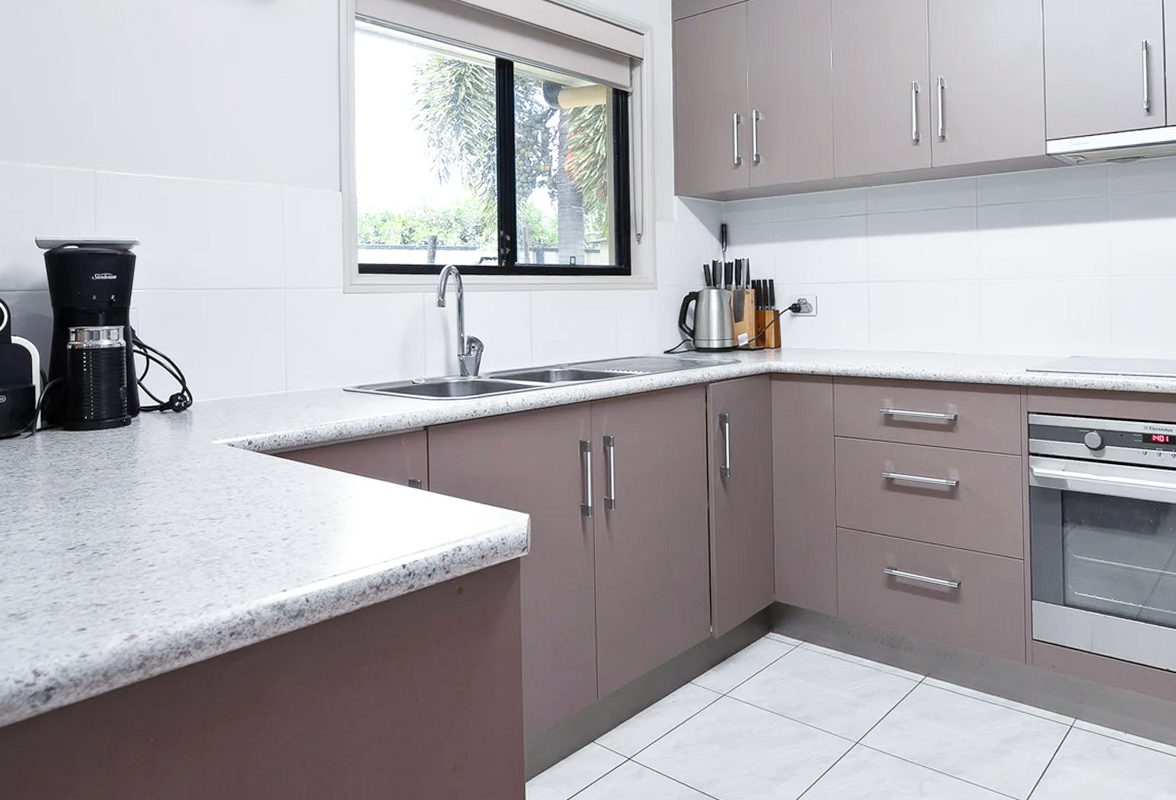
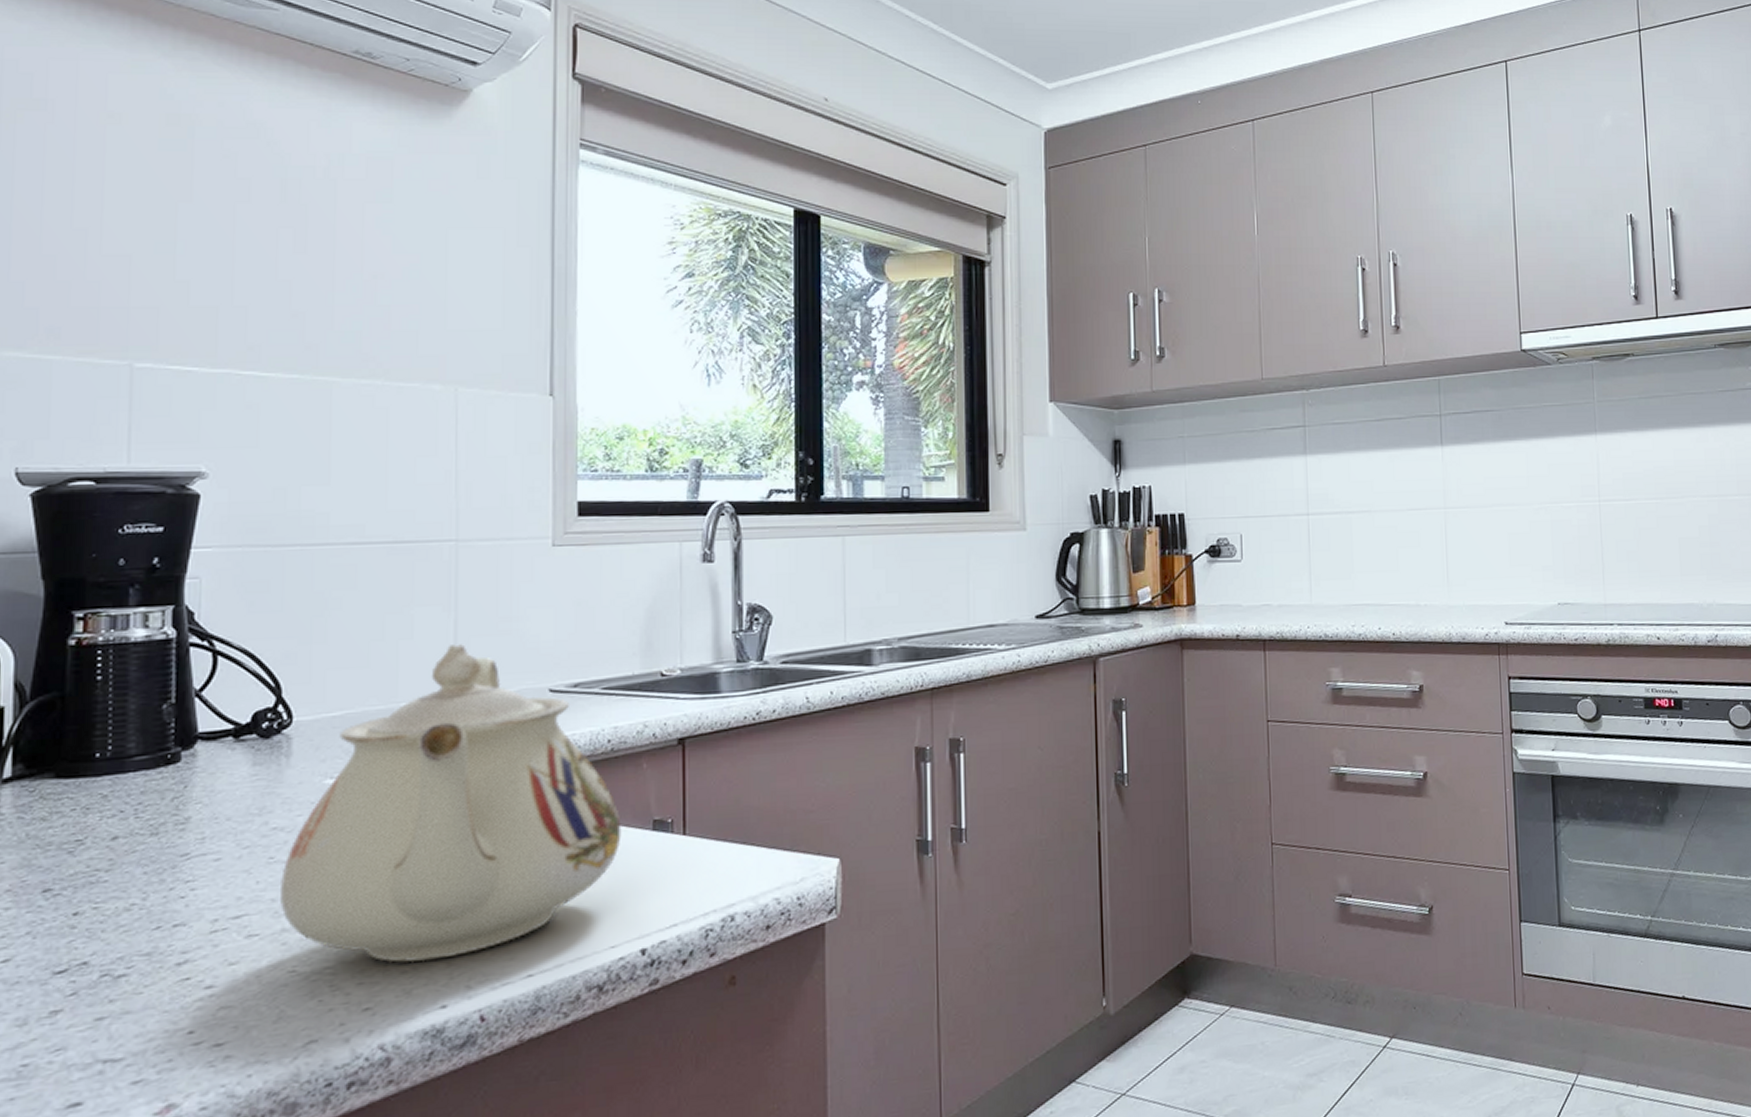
teapot: none [189,357,389,561] -> present [280,644,622,963]

